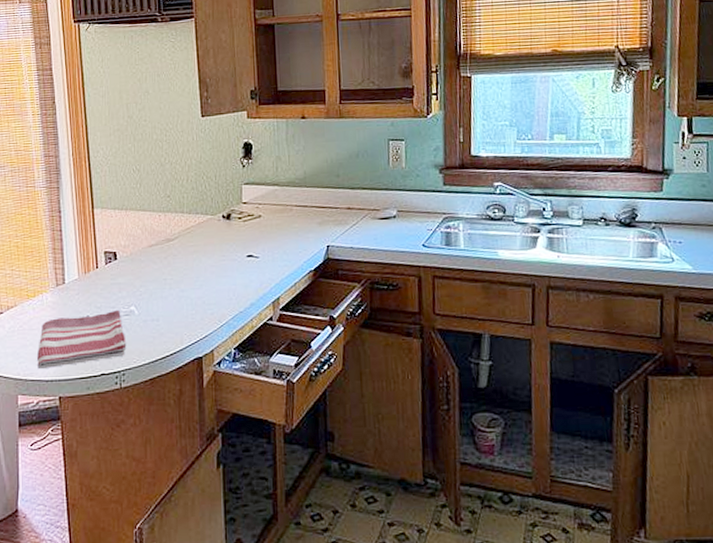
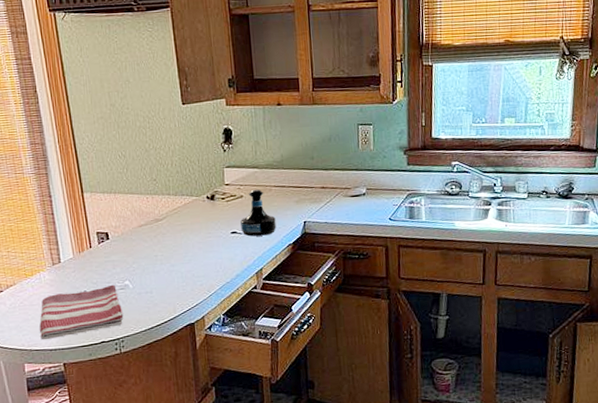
tequila bottle: none [258,208,297,261] -> present [240,189,276,237]

